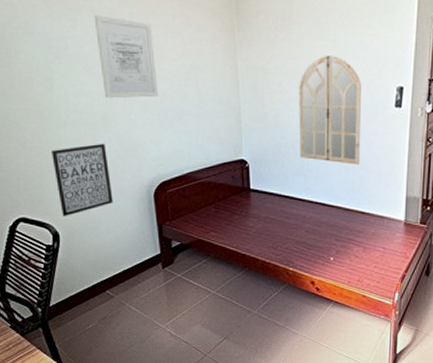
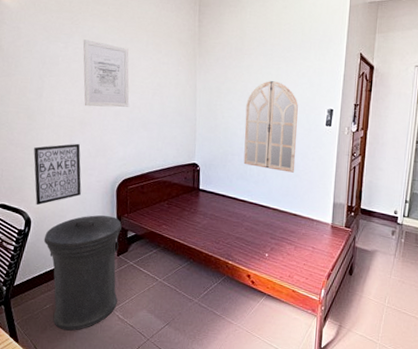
trash can: none [76,225,168,350] -> present [43,215,122,331]

